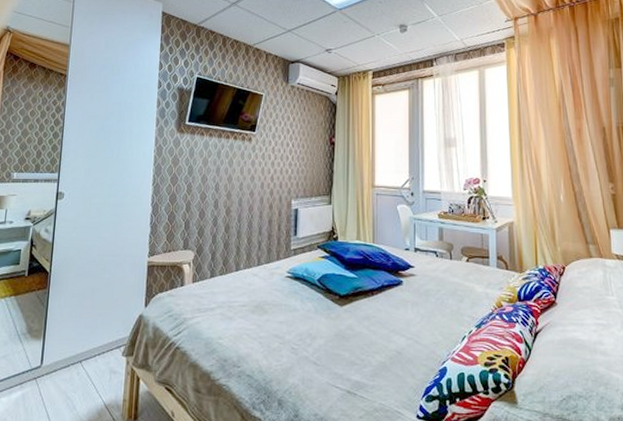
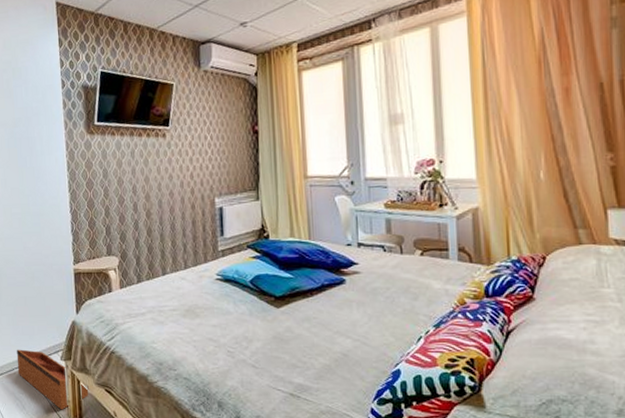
storage bin: none [73,343,148,410] -> present [16,349,89,410]

